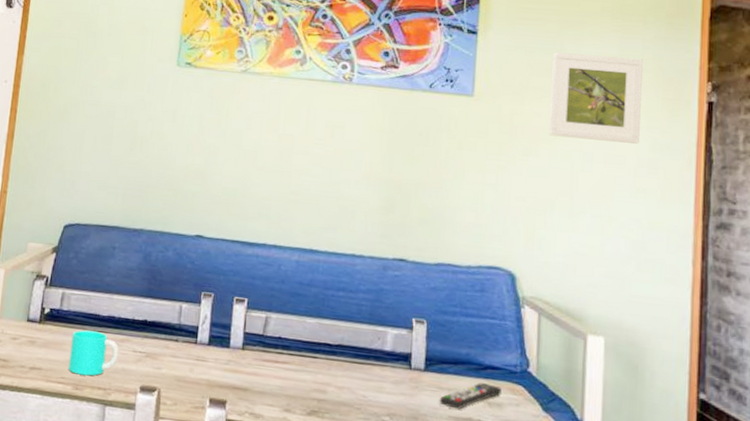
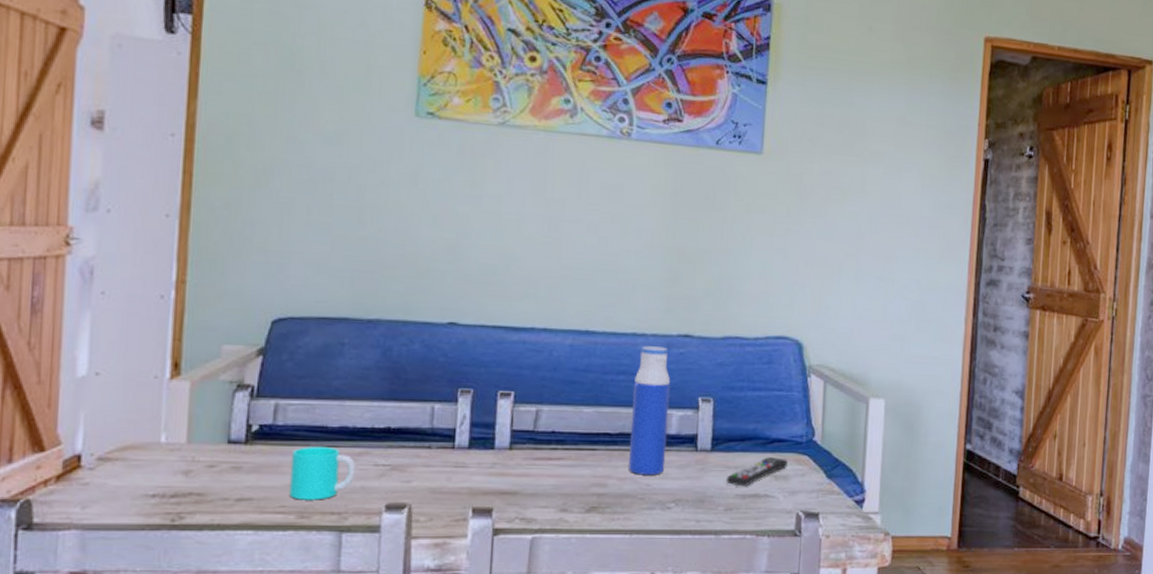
water bottle: none [346,266,386,388] -> present [628,346,671,475]
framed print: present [549,52,643,144] -> none [837,106,928,203]

